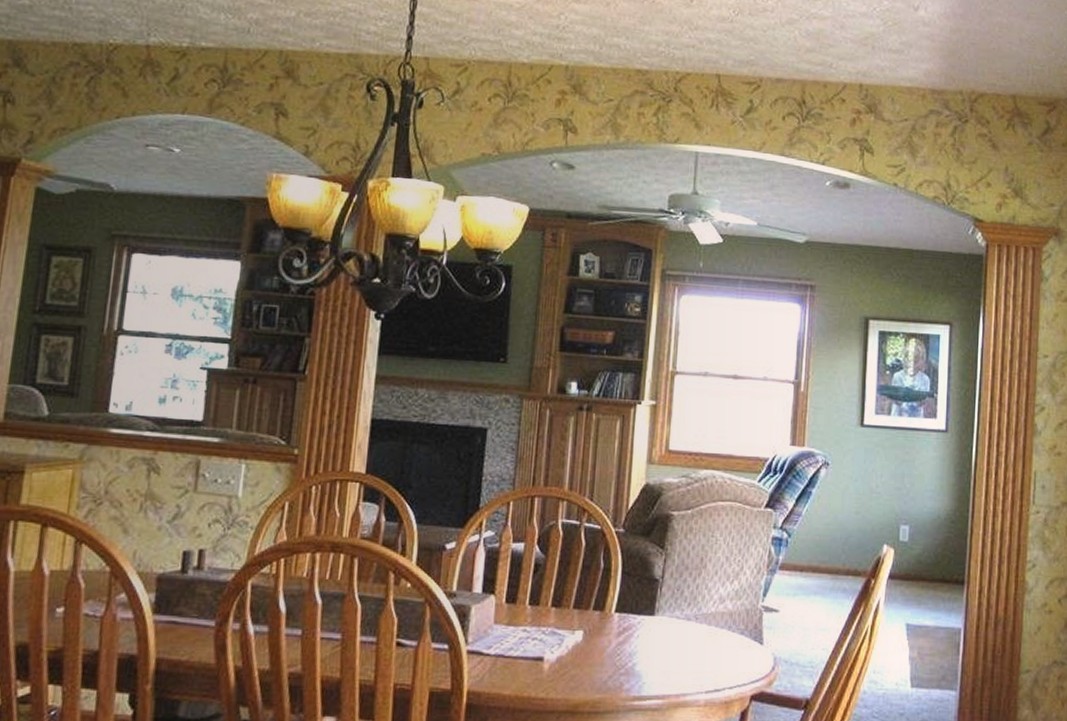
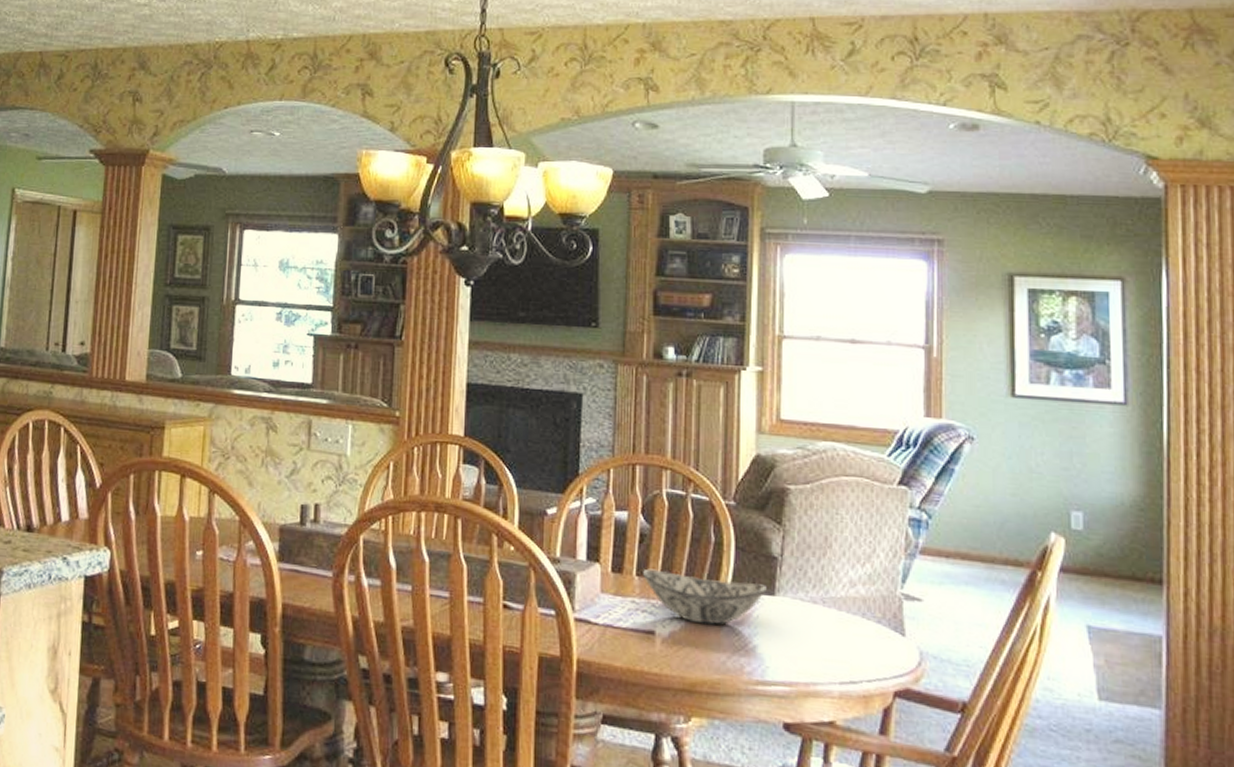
decorative bowl: none [534,597,648,647] -> present [642,568,767,625]

